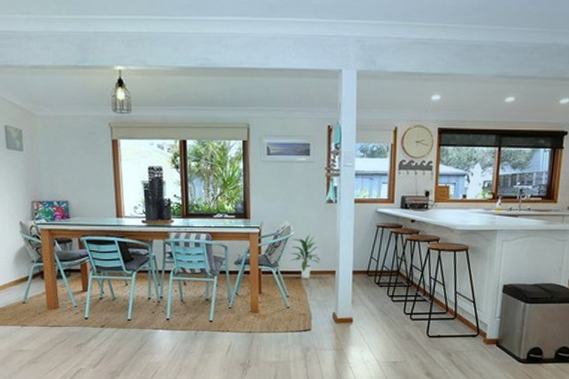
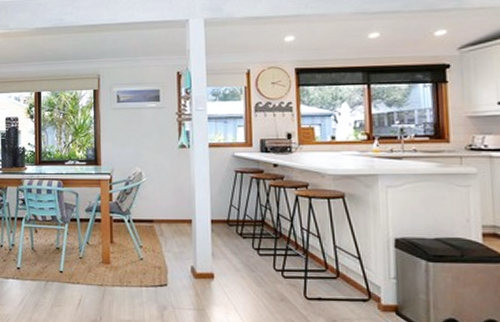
indoor plant: present [290,234,321,278] -> none [142,180,175,227]

